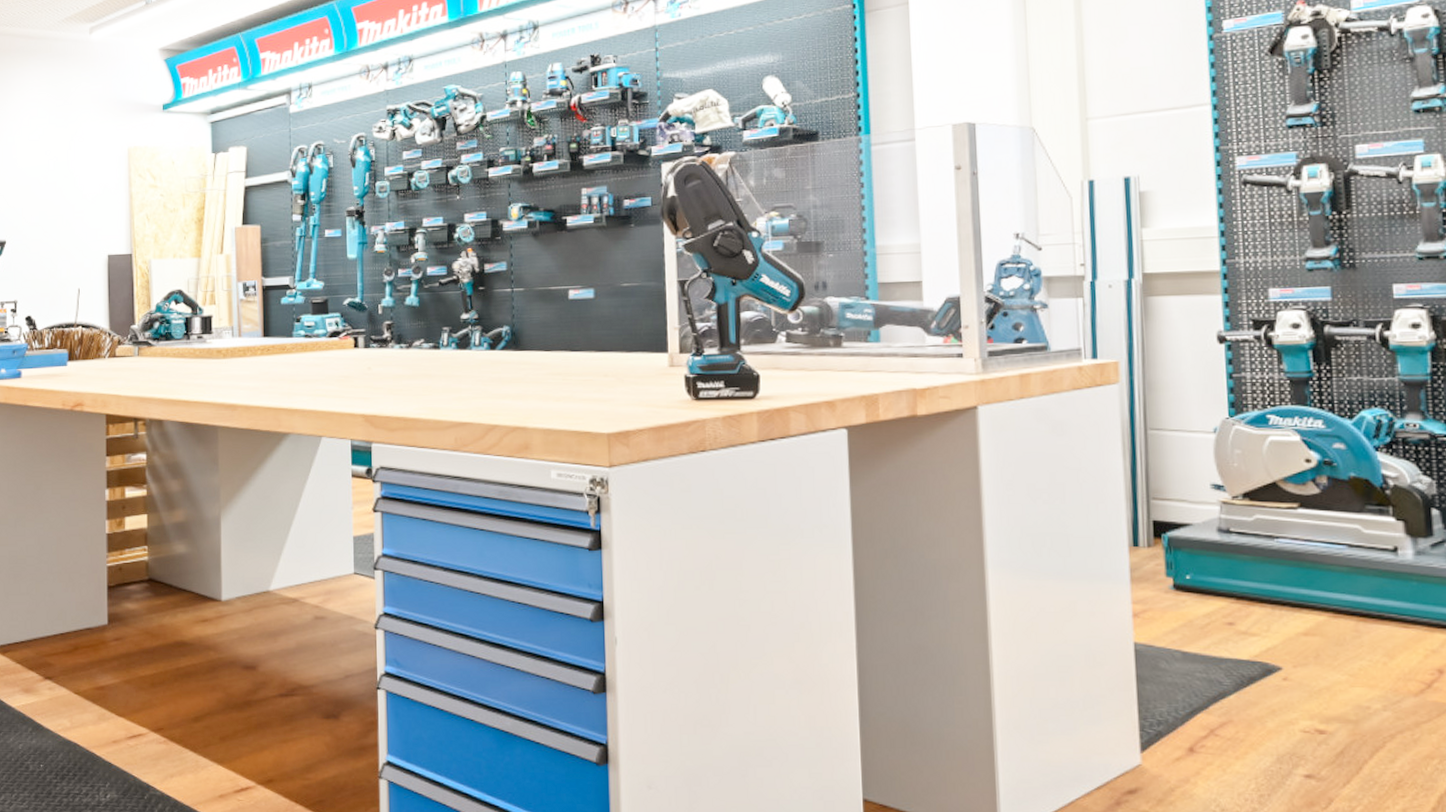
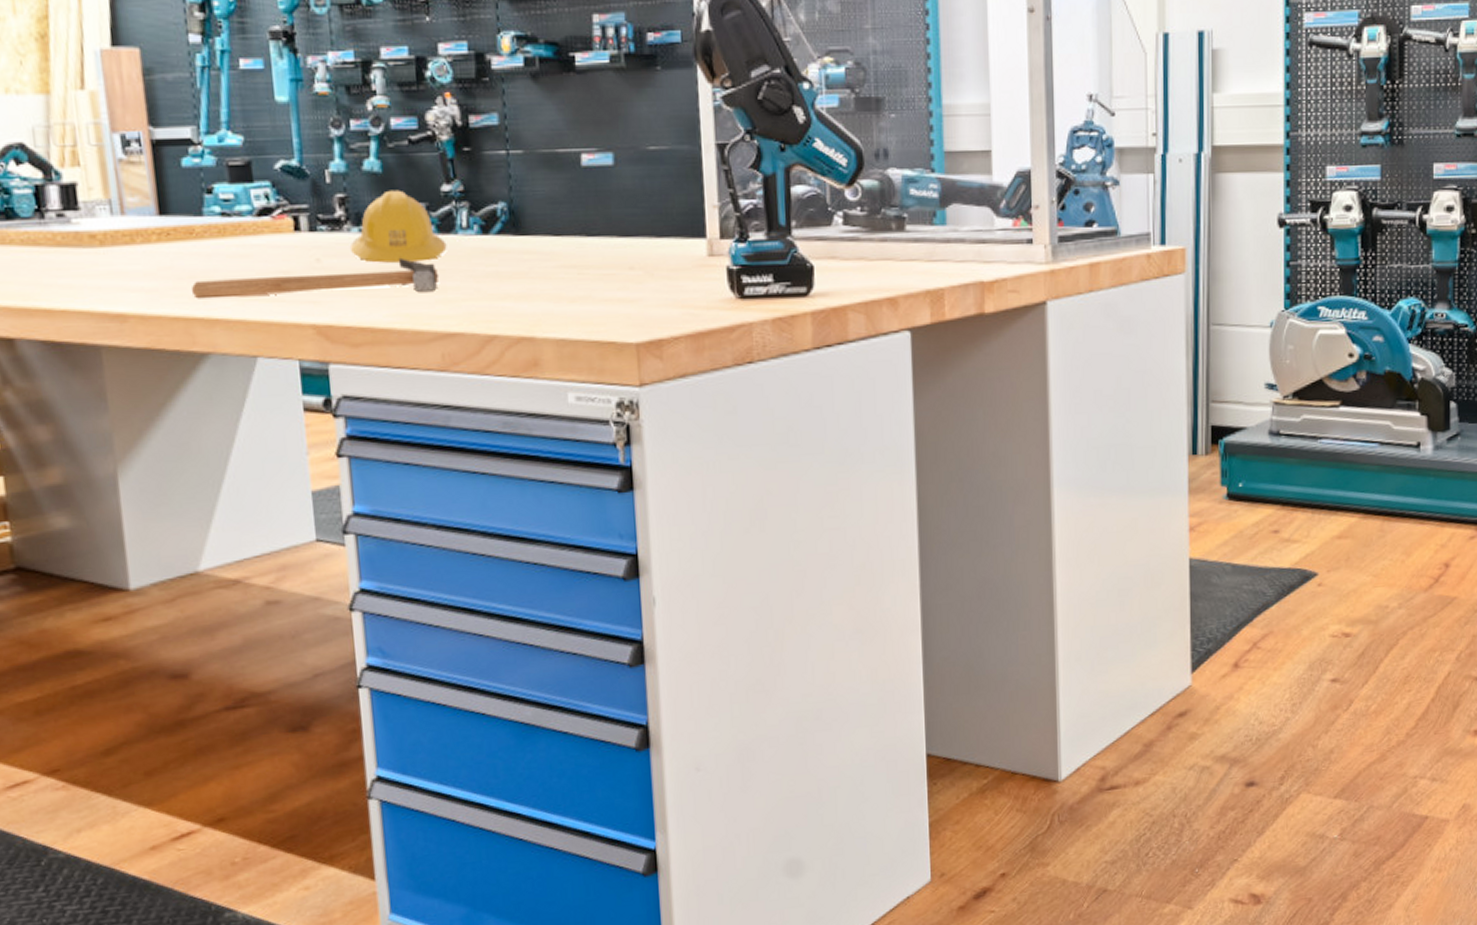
claw hammer: none [280,366,456,395] -> present [191,257,440,299]
hard hat: none [392,318,463,371] -> present [349,190,447,264]

